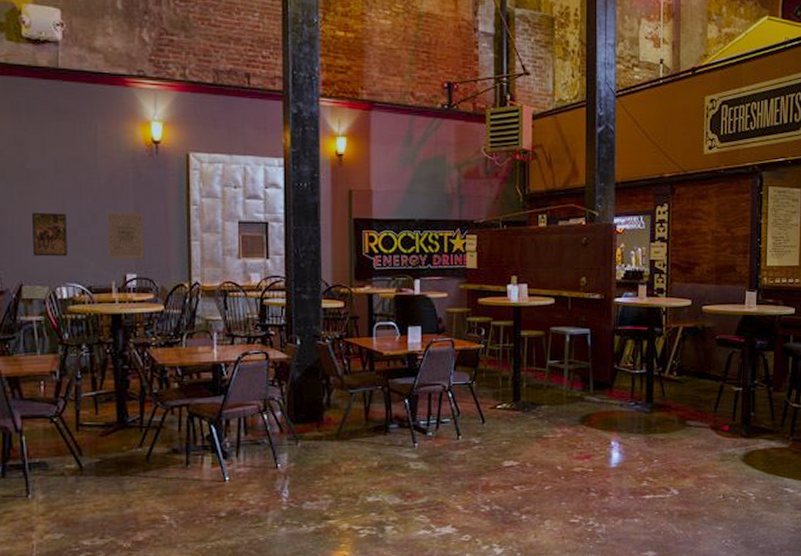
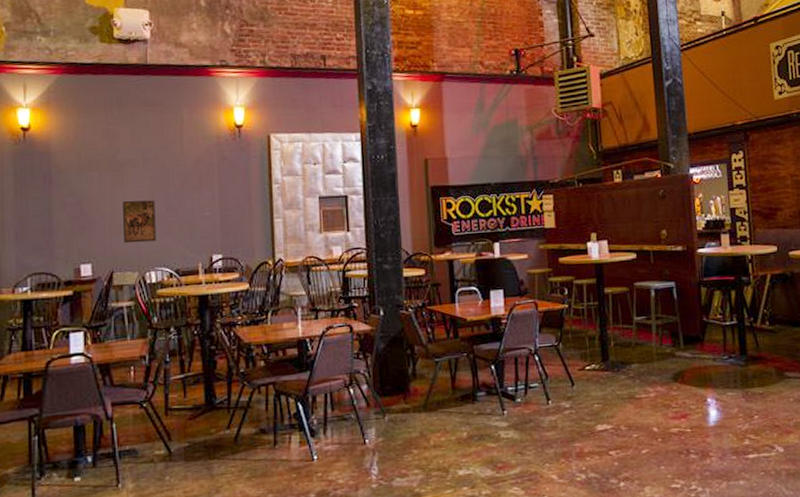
wall art: present [107,212,145,259] -> none [193,195,230,242]

